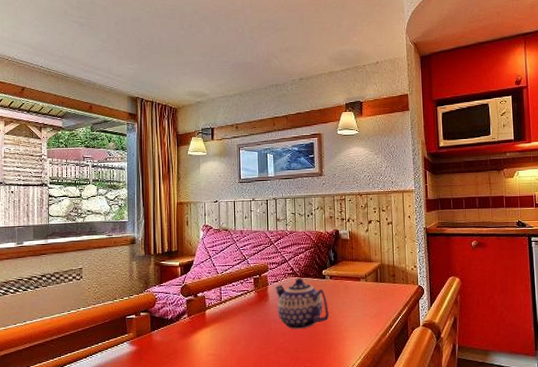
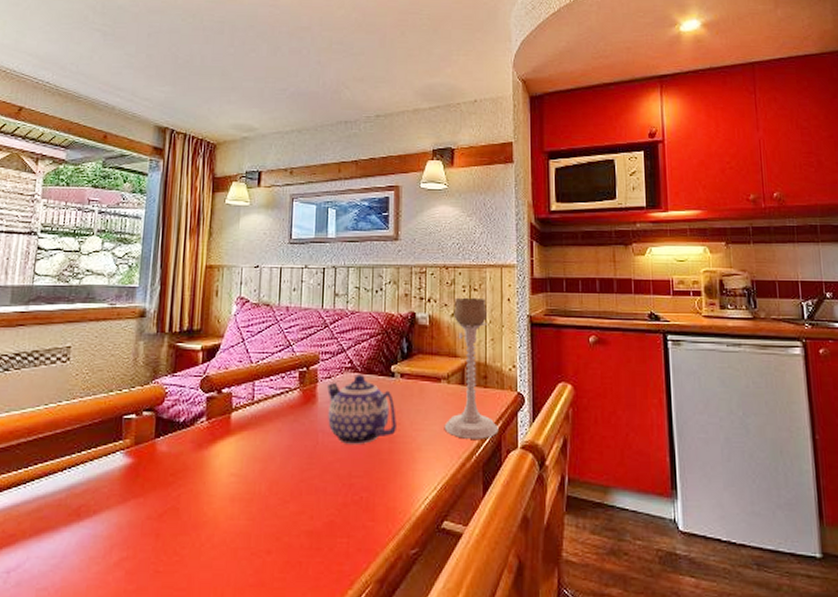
candle holder: none [364,216,405,321] -> present [444,297,499,439]

